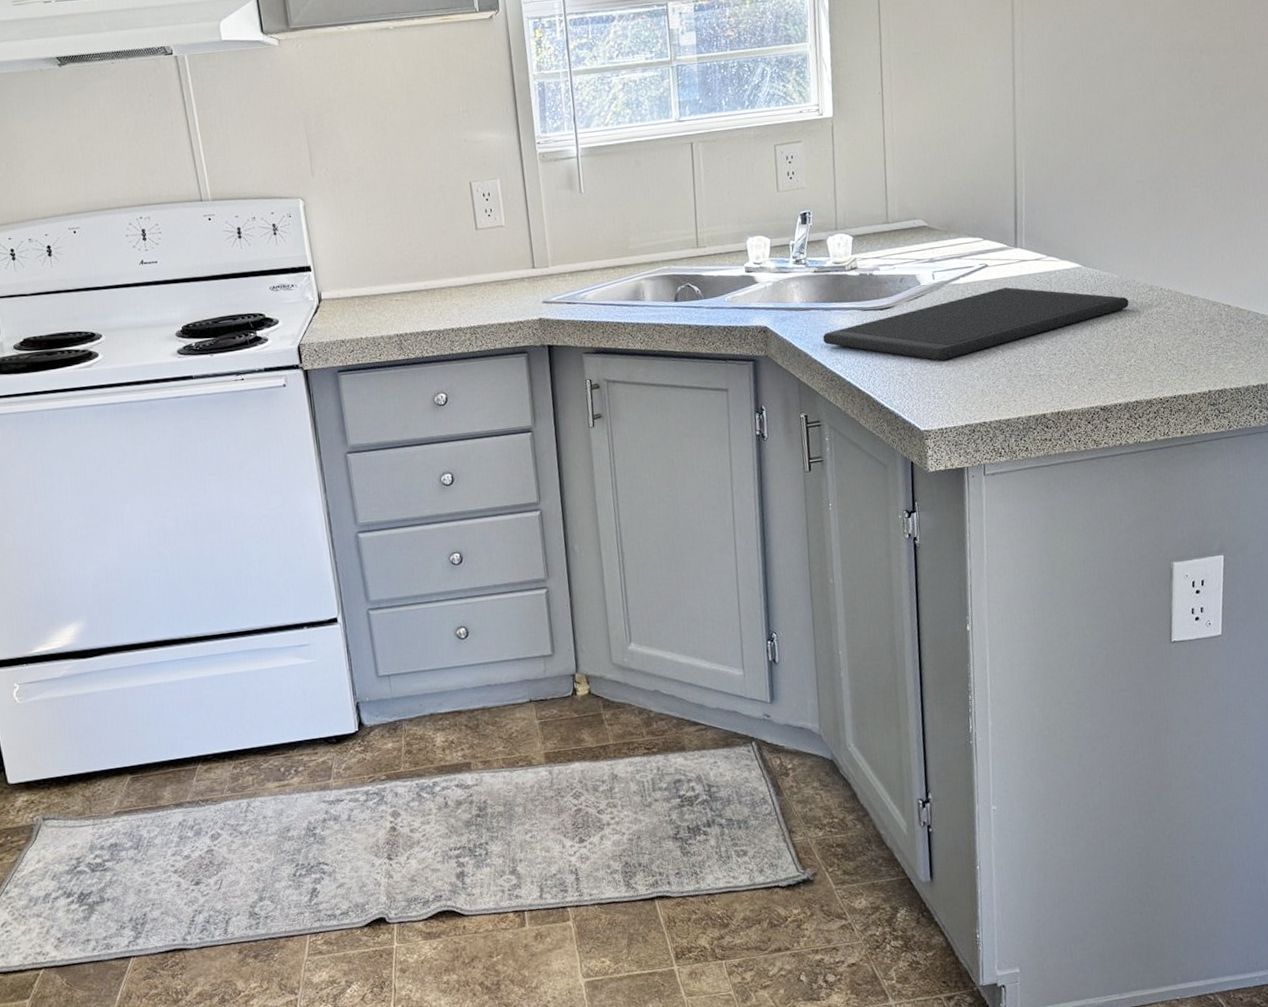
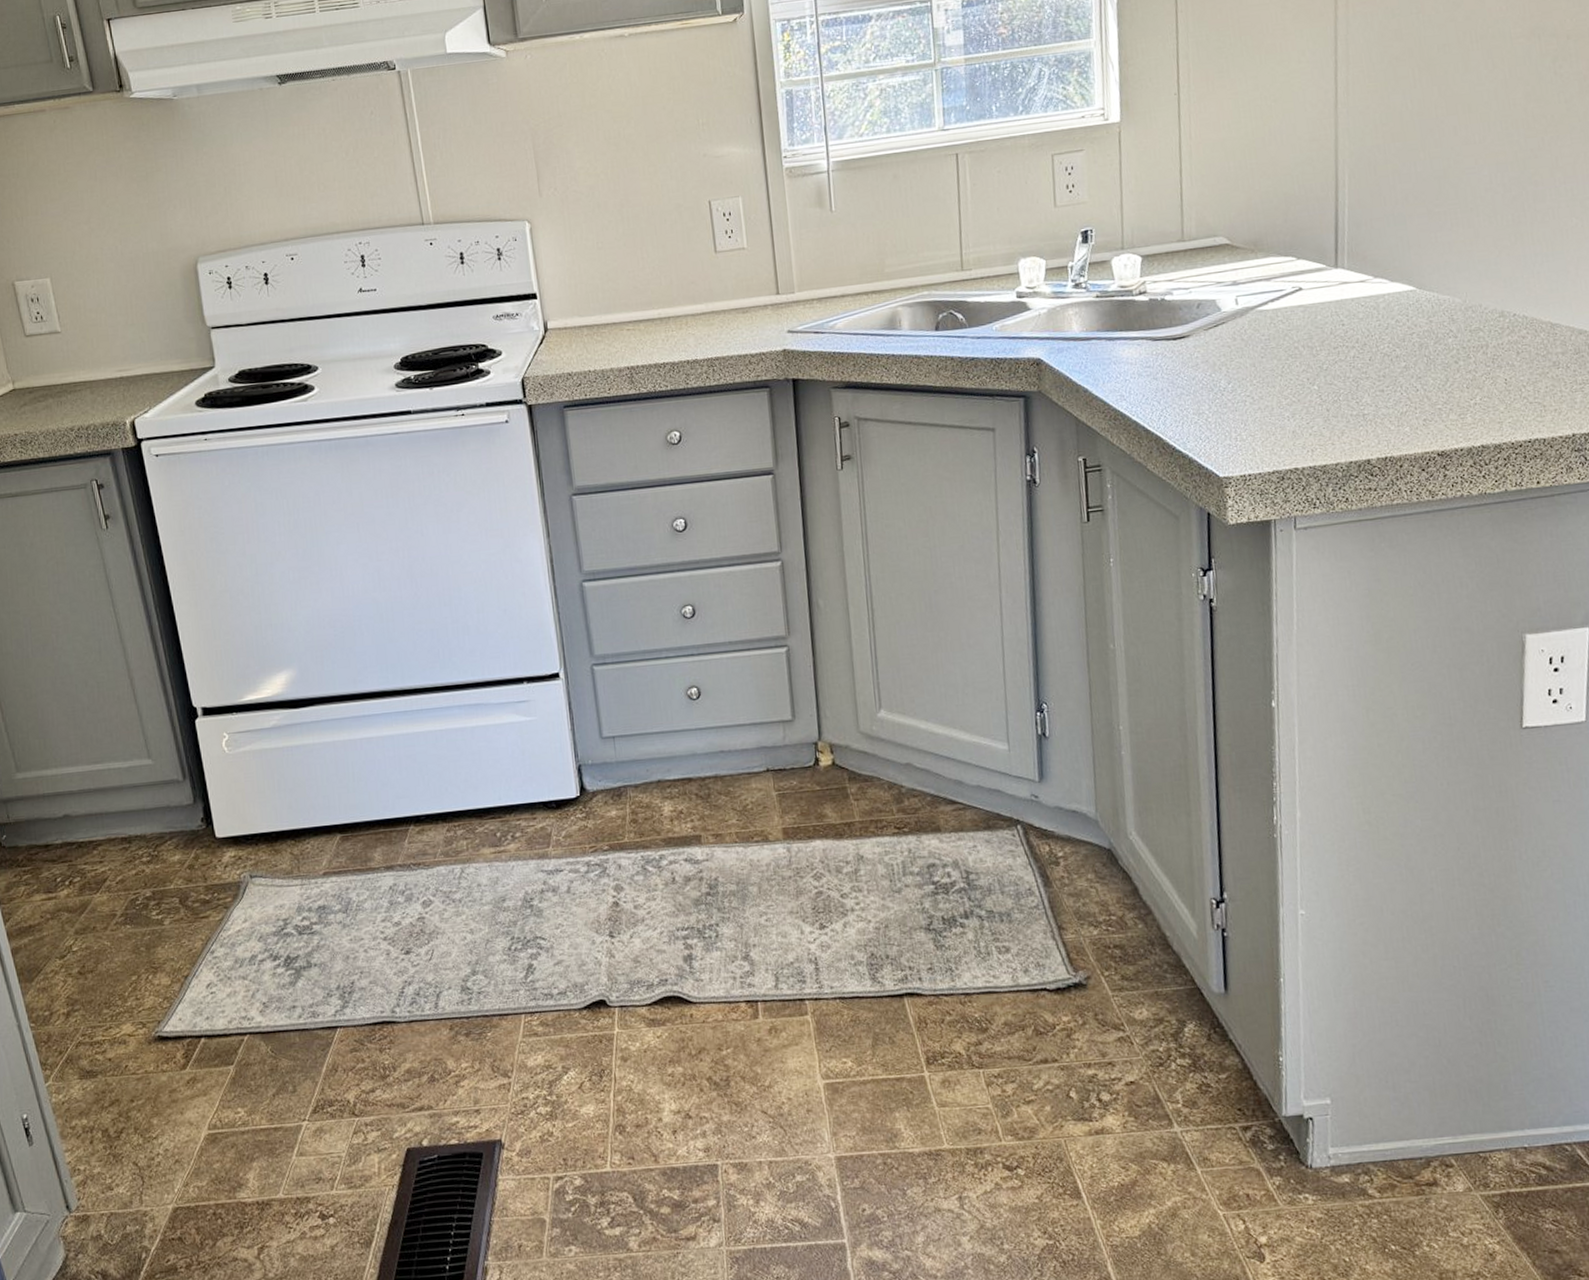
cutting board: present [823,287,1129,361] -> none [1105,313,1475,398]

